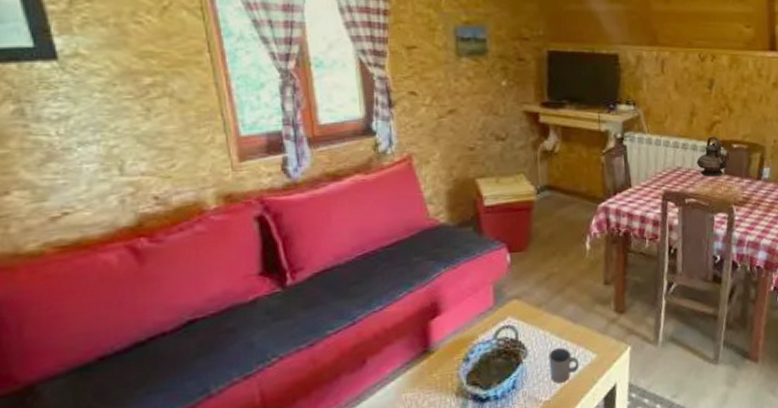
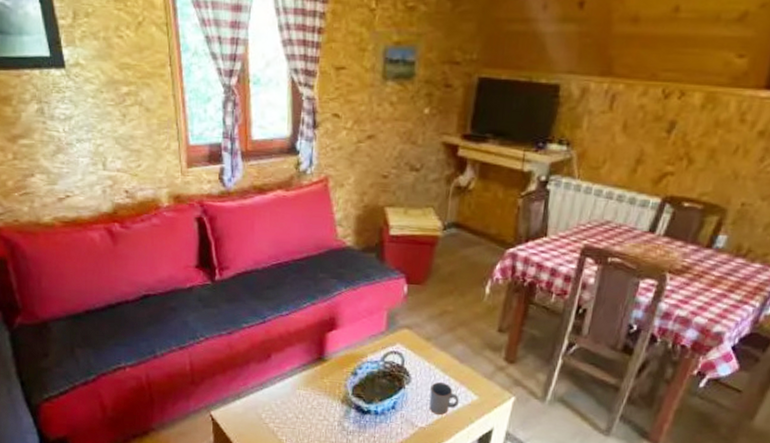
teapot: present [697,136,730,177] -> none [631,190,677,238]

